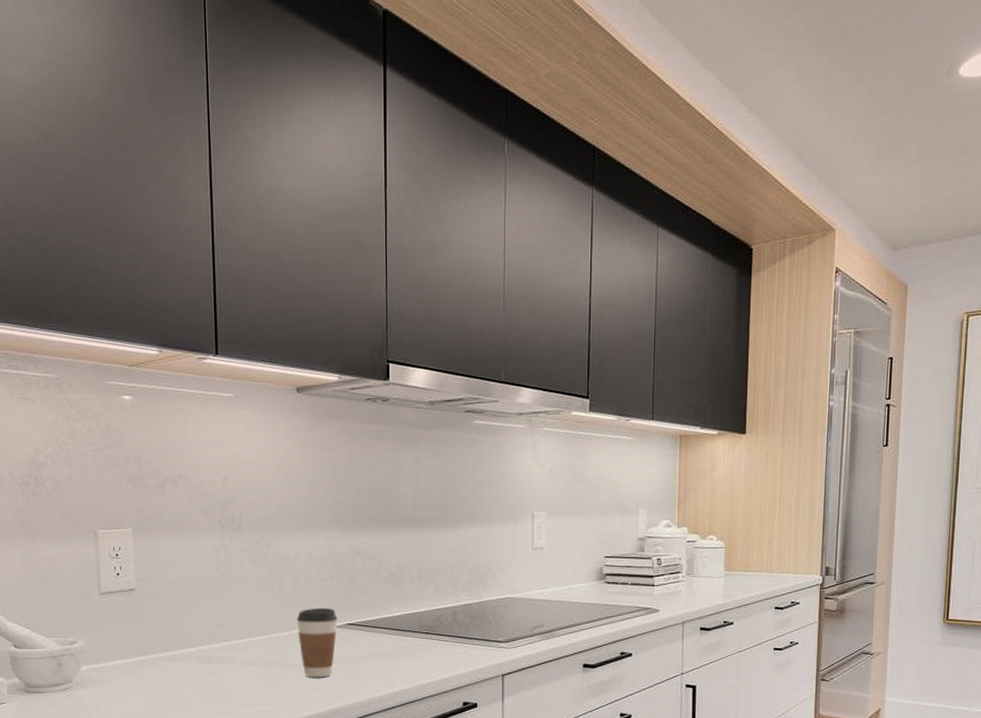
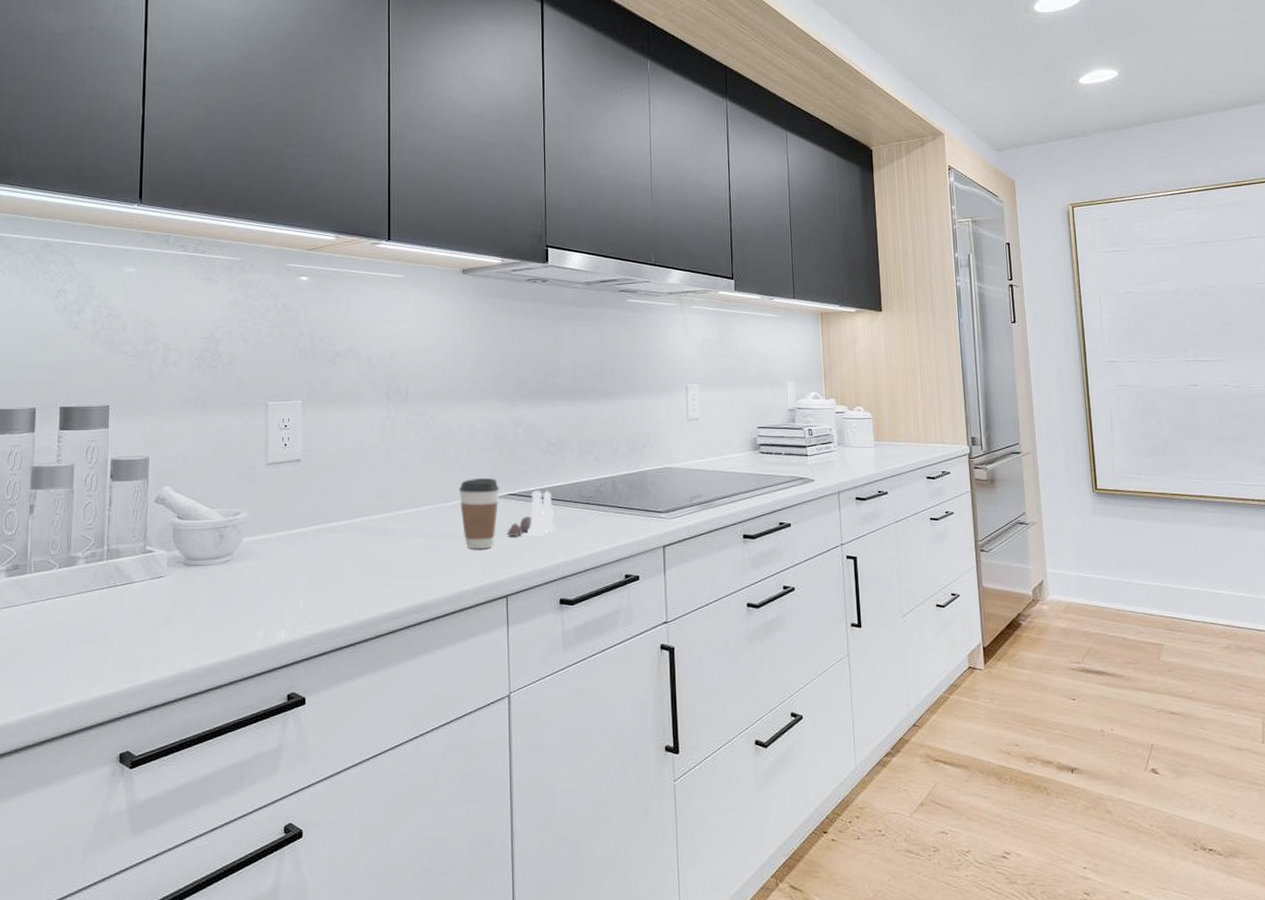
salt and pepper shaker set: none [345,620,394,665] -> present [507,490,555,536]

